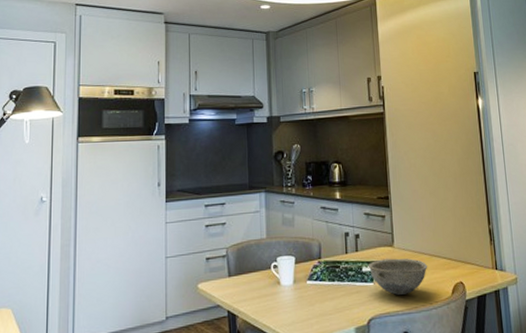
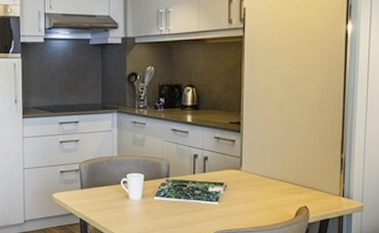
bowl: present [369,258,428,295] -> none [215,181,274,214]

